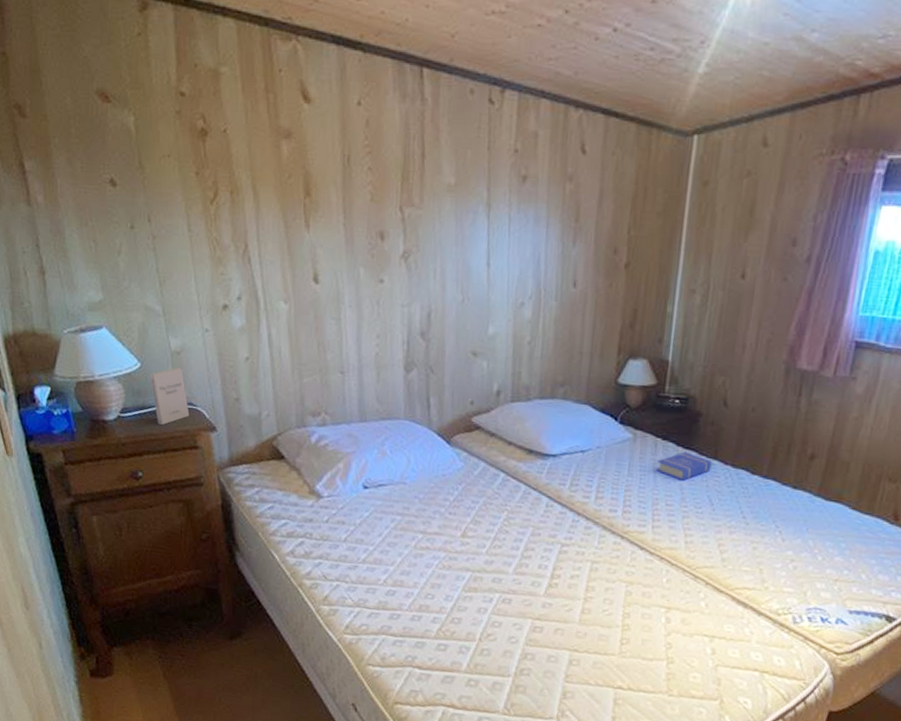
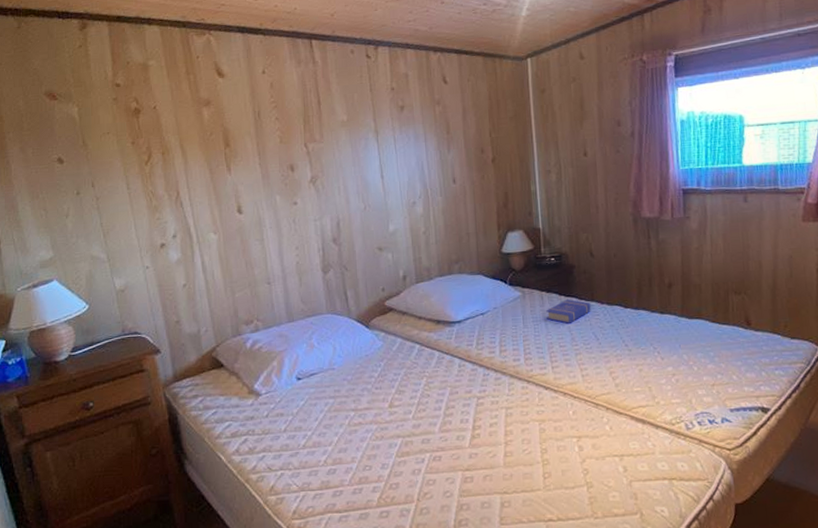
book: present [149,367,190,426] -> none [97,303,135,357]

